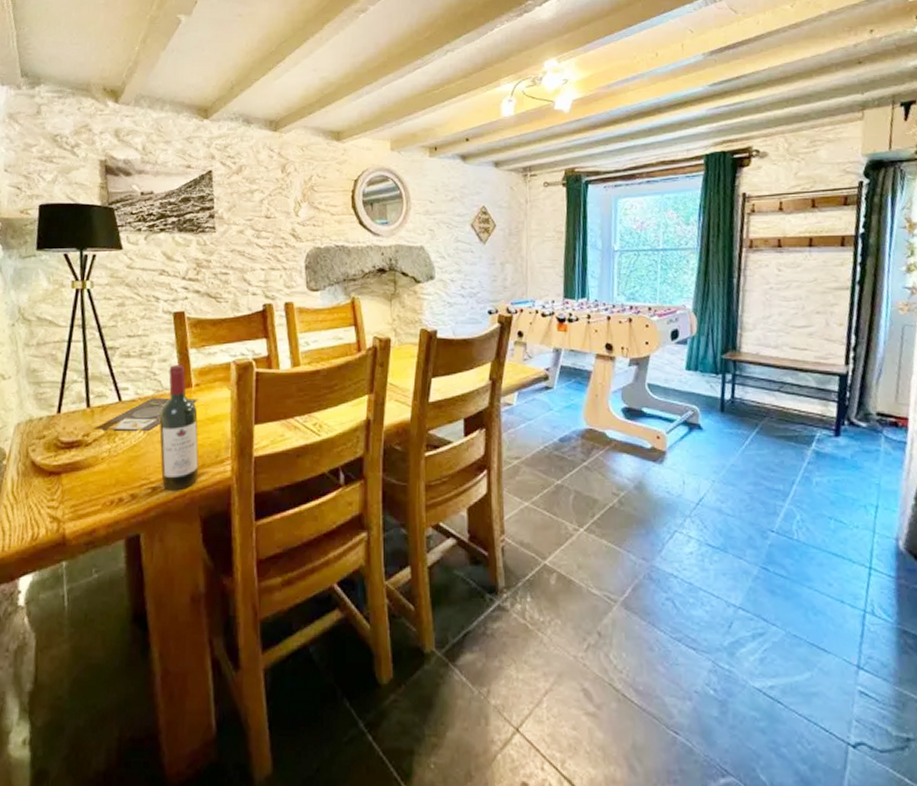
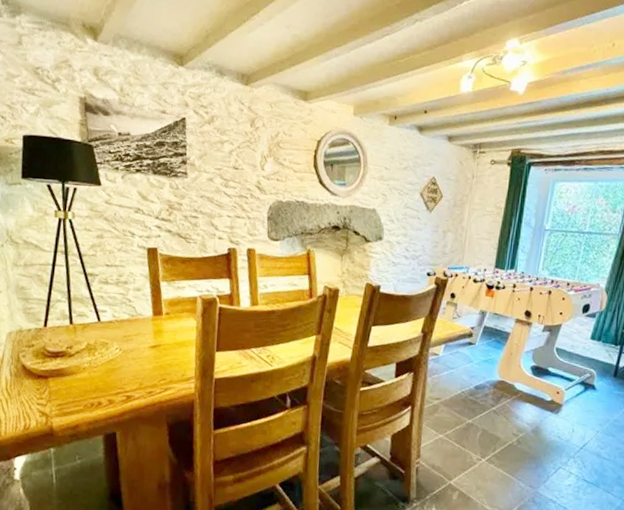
place setting: present [93,397,197,431] -> none [75,321,167,349]
wine bottle: present [159,365,200,491] -> none [133,294,168,400]

